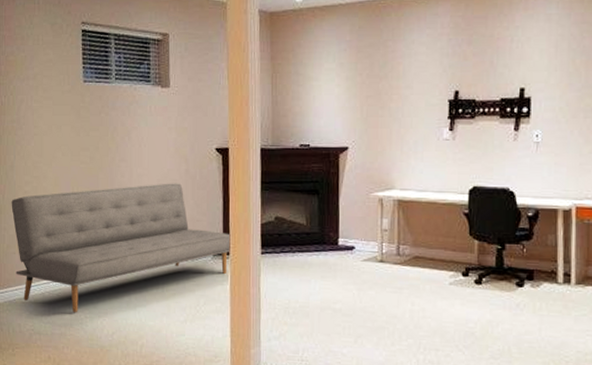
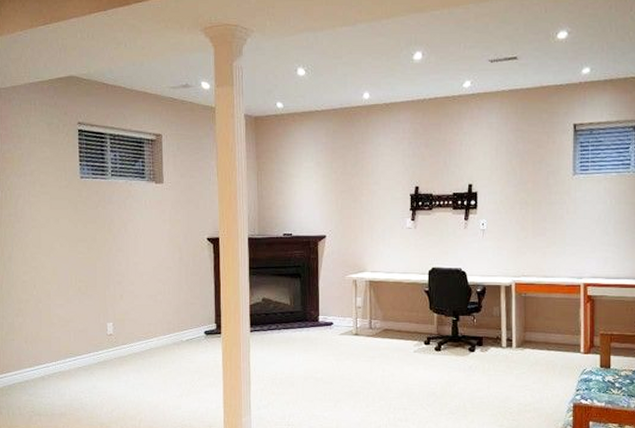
sofa: present [11,183,230,313] -> none [9,270,222,394]

